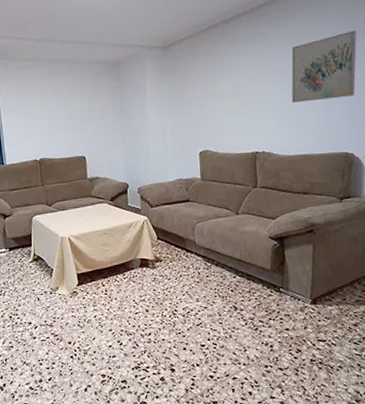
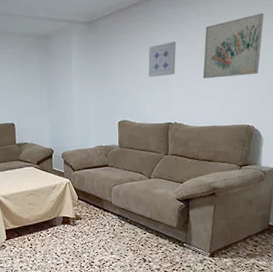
wall art: none [230,64,261,103] -> present [148,41,177,77]

